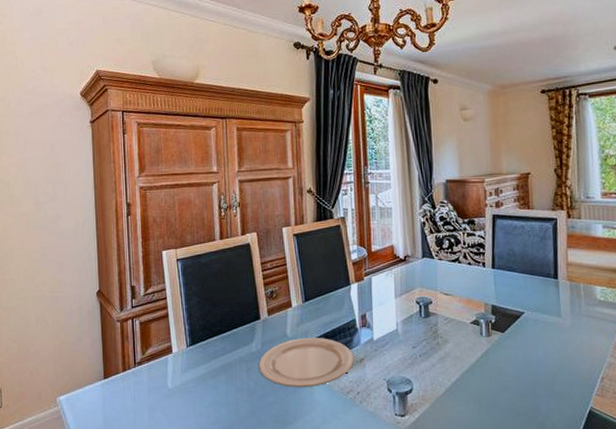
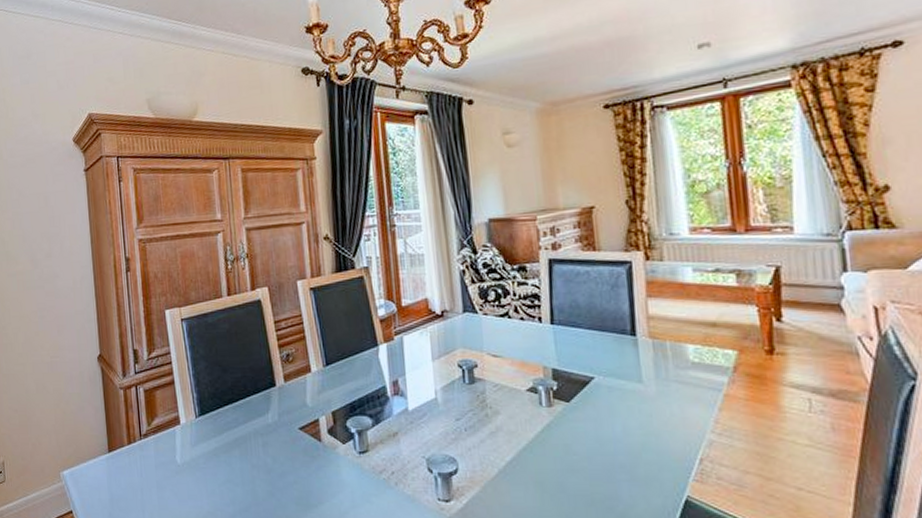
plate: present [258,337,355,388] -> none [276,406,387,466]

